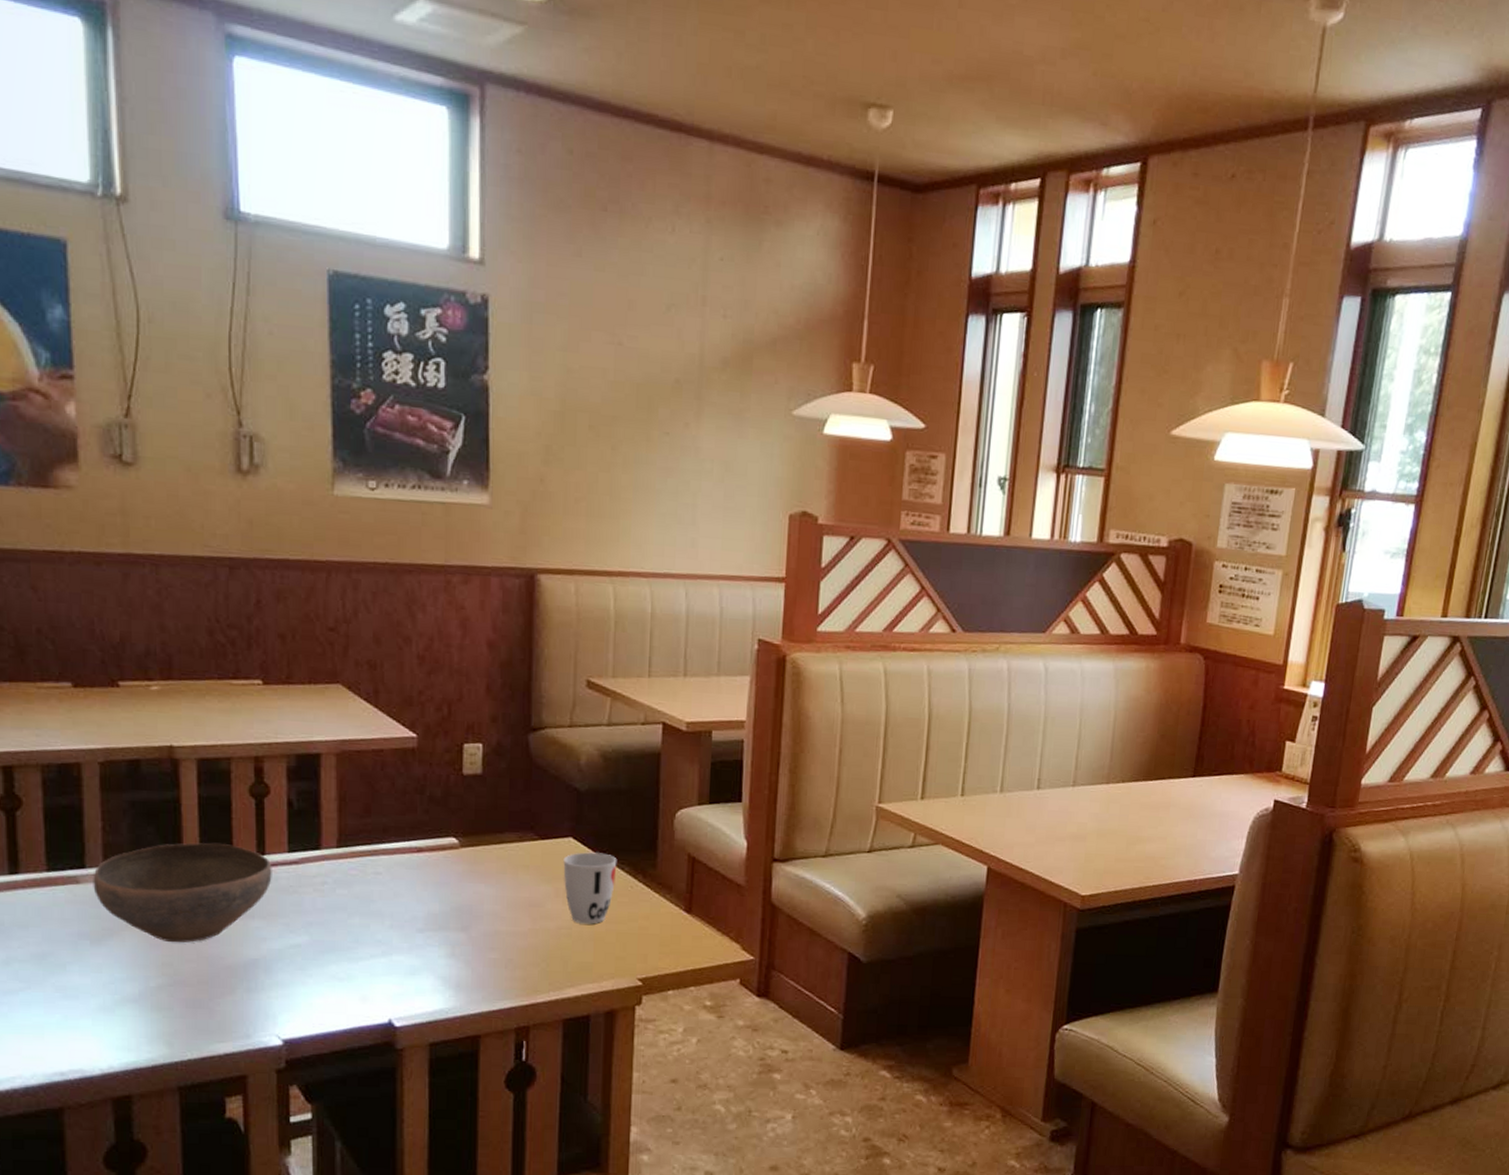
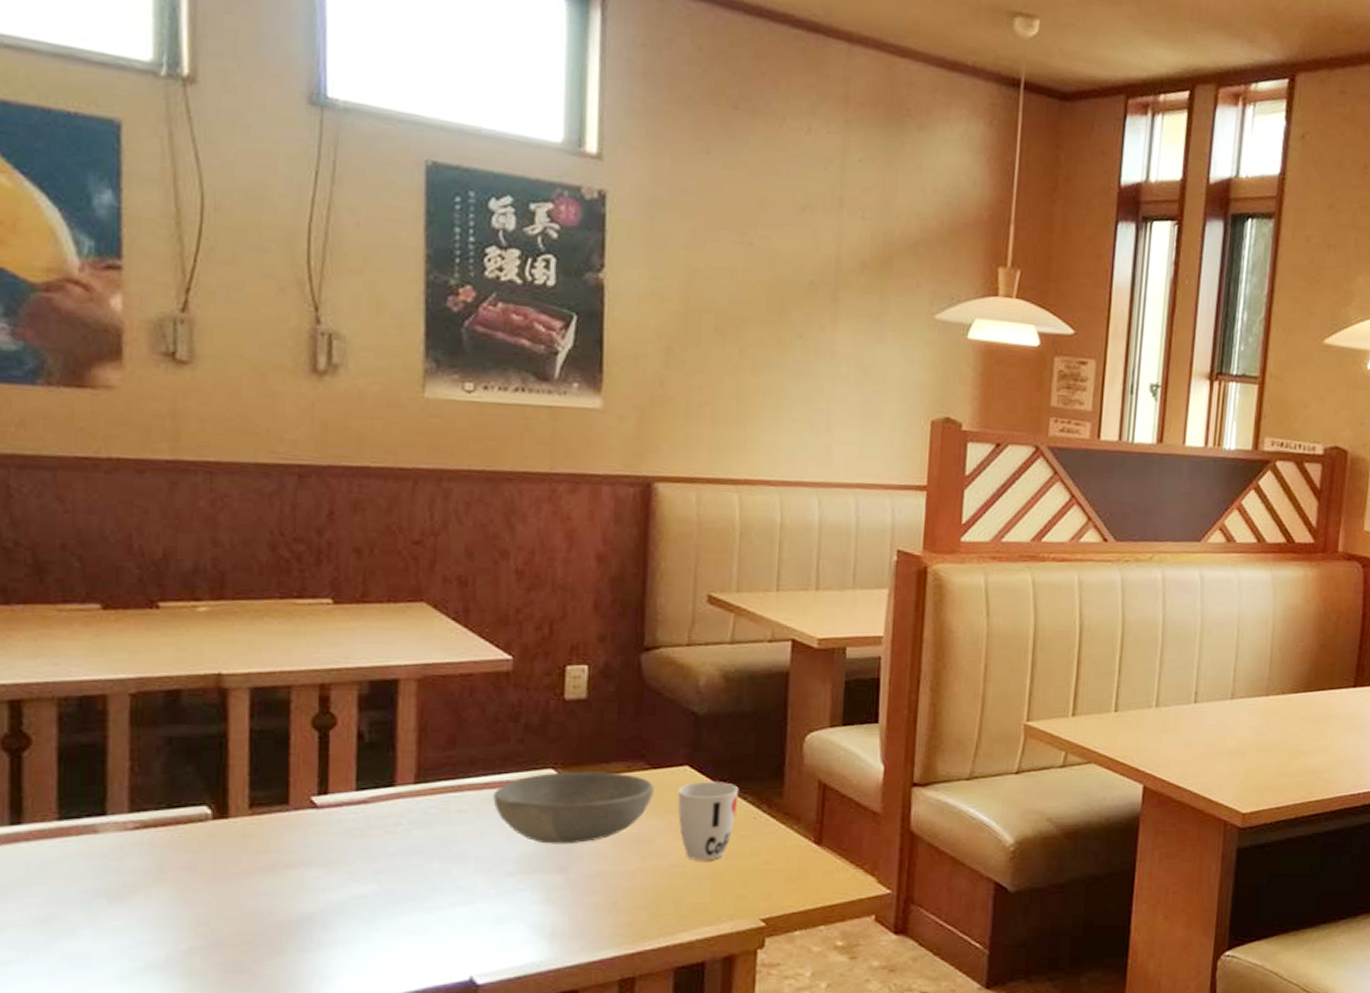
bowl: present [93,842,272,943] -> none [115,781,336,898]
bowl: none [404,840,543,906] -> present [493,771,654,845]

